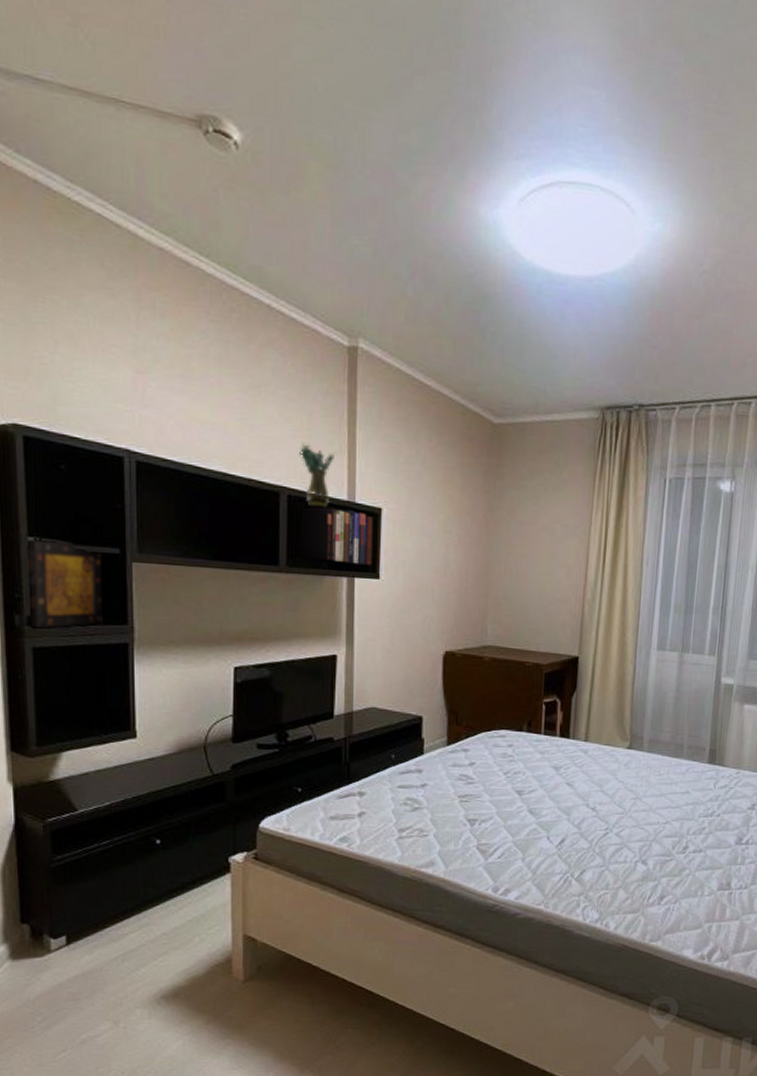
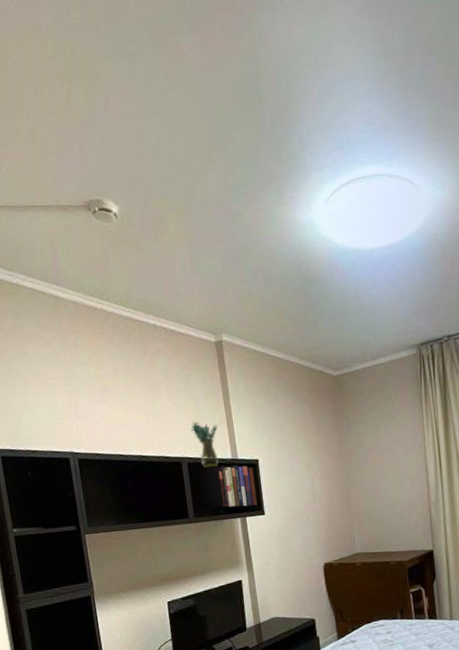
decorative box: present [14,539,103,629] -> none [11,528,71,597]

